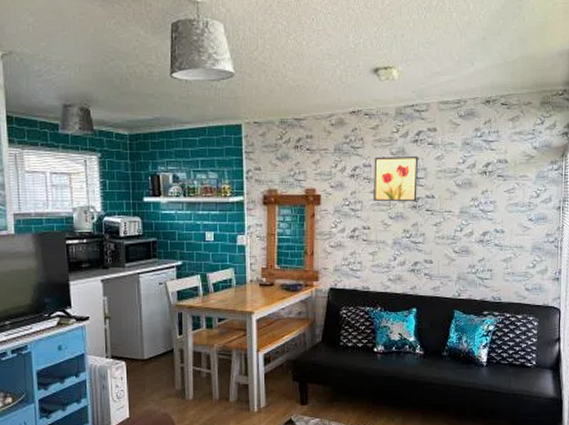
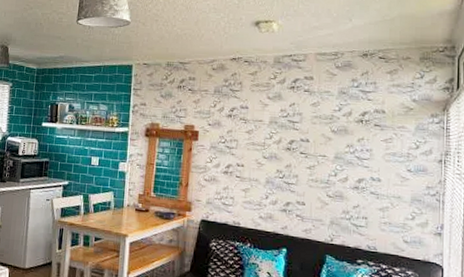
wall art: present [374,155,417,202] -> none [249,100,294,145]

